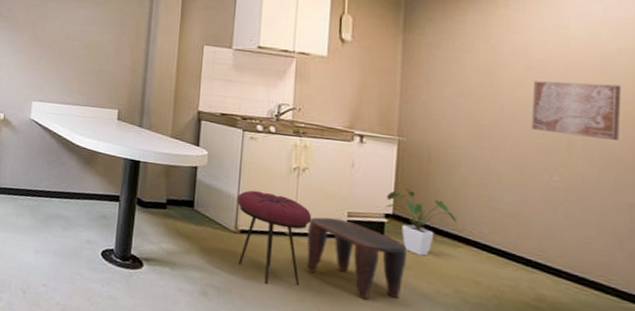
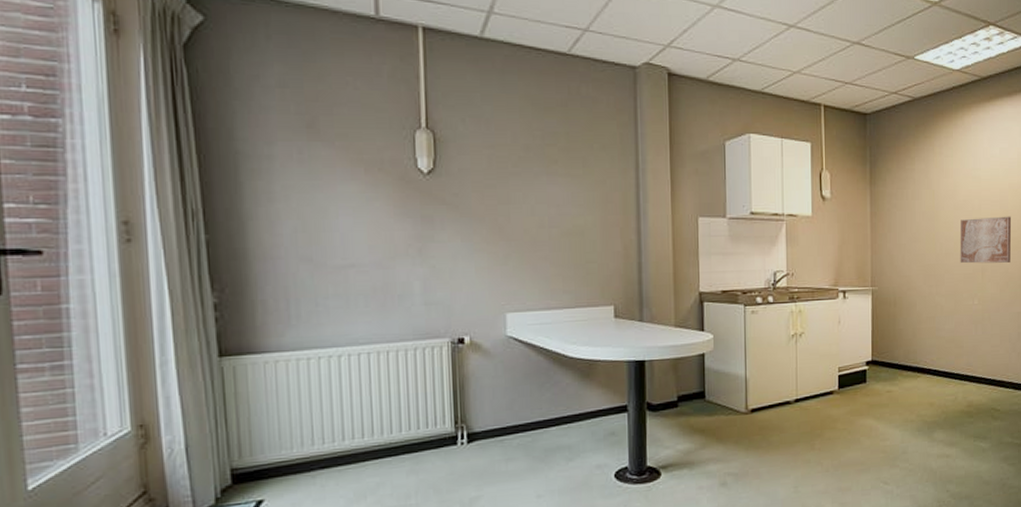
stool: present [237,190,312,286] -> none [745,365,811,457]
stool: present [306,217,408,301] -> none [808,375,884,446]
house plant: present [386,188,457,256] -> none [866,334,916,393]

